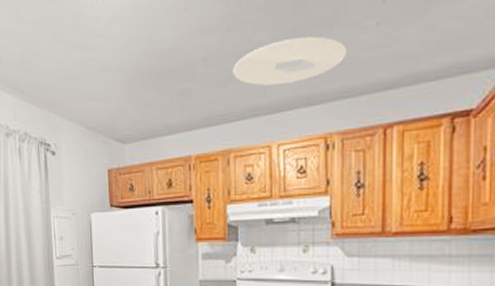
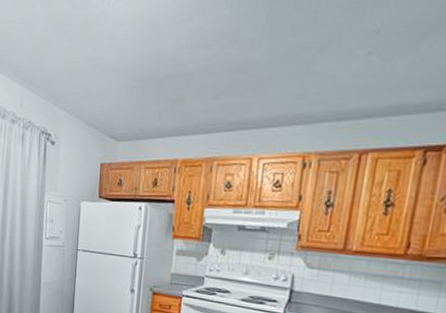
ceiling light: present [233,36,348,86] -> none [226,59,337,102]

